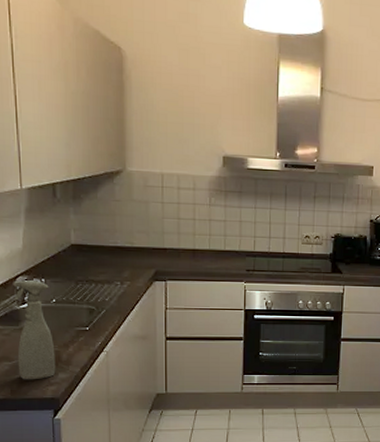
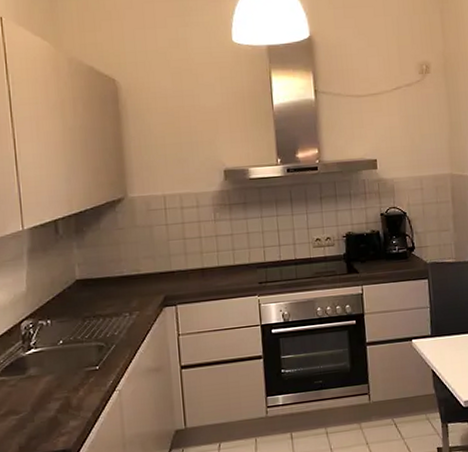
spray bottle: present [13,280,56,380] -> none [17,323,67,434]

